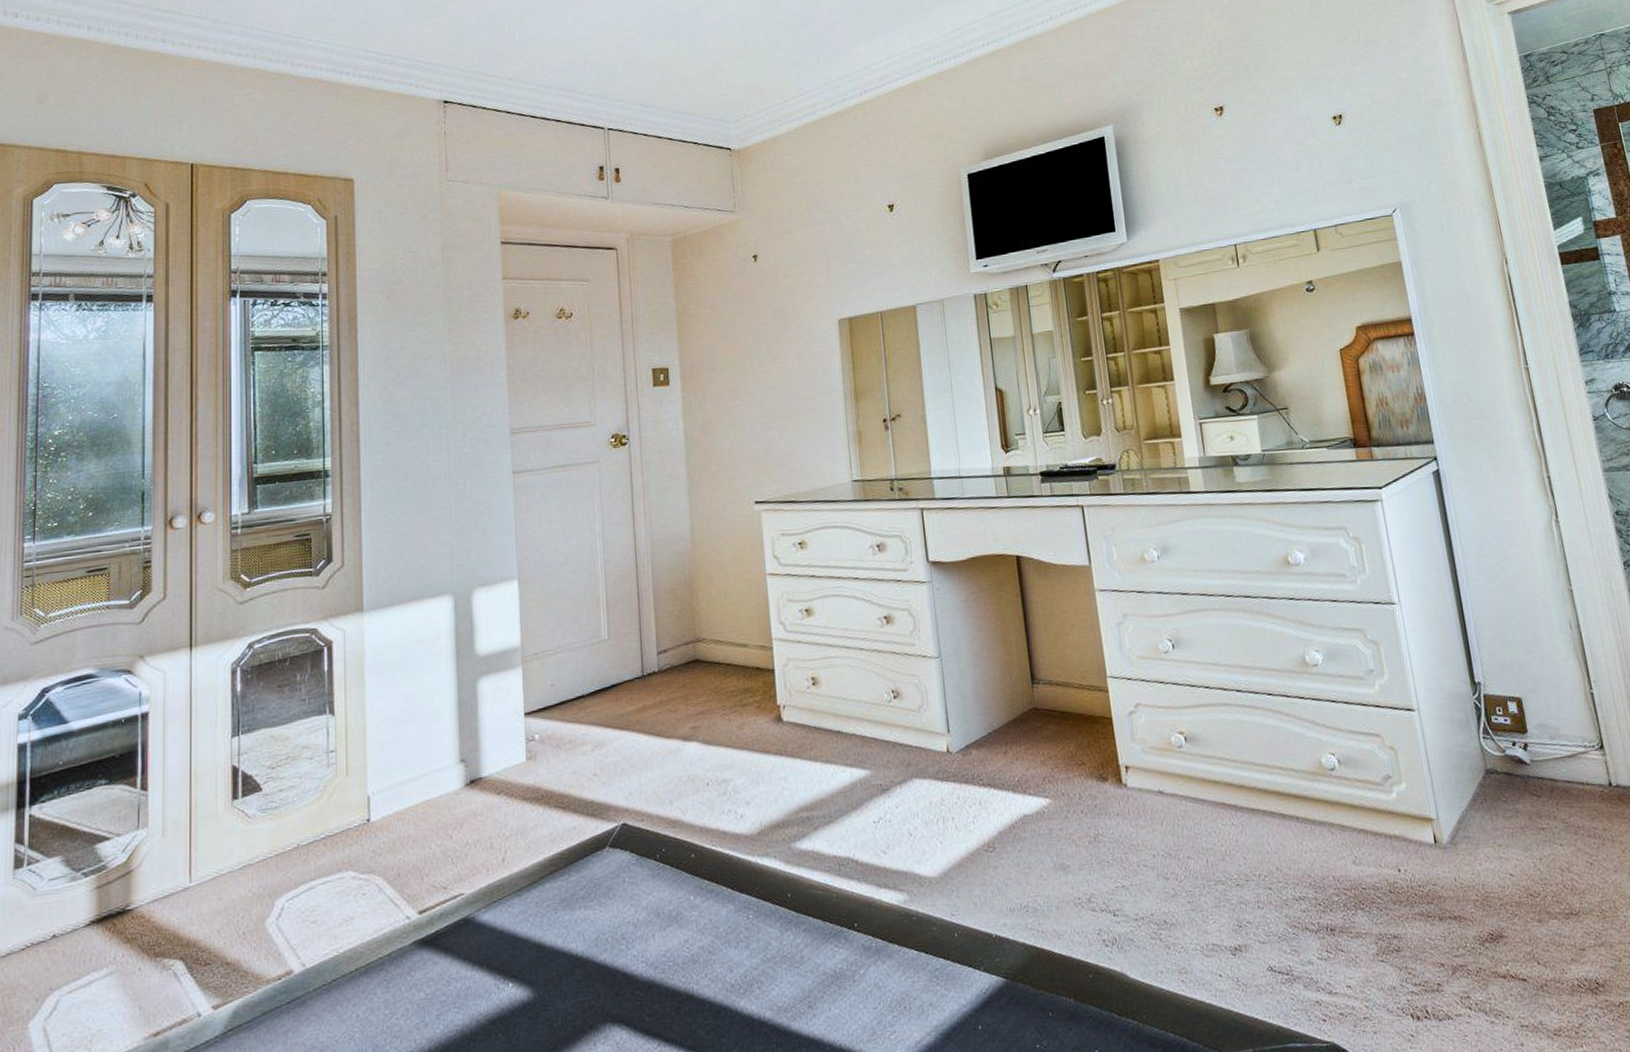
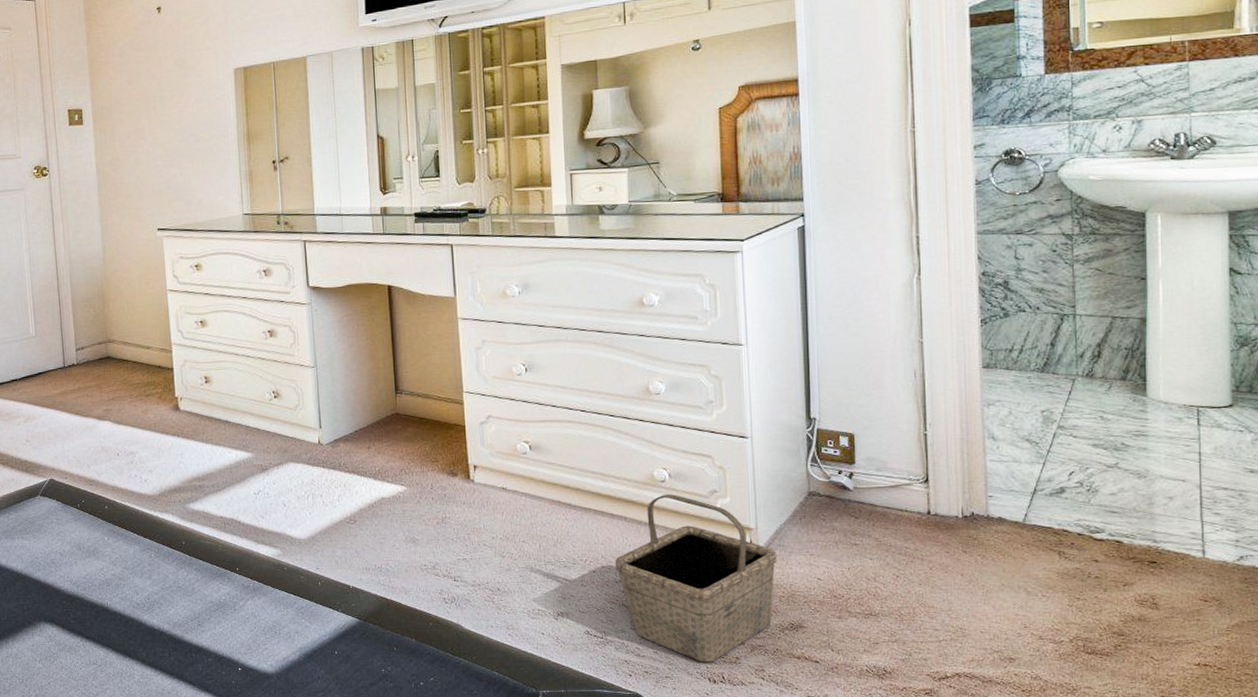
basket: none [1291,783,1469,995] -> present [615,493,777,662]

